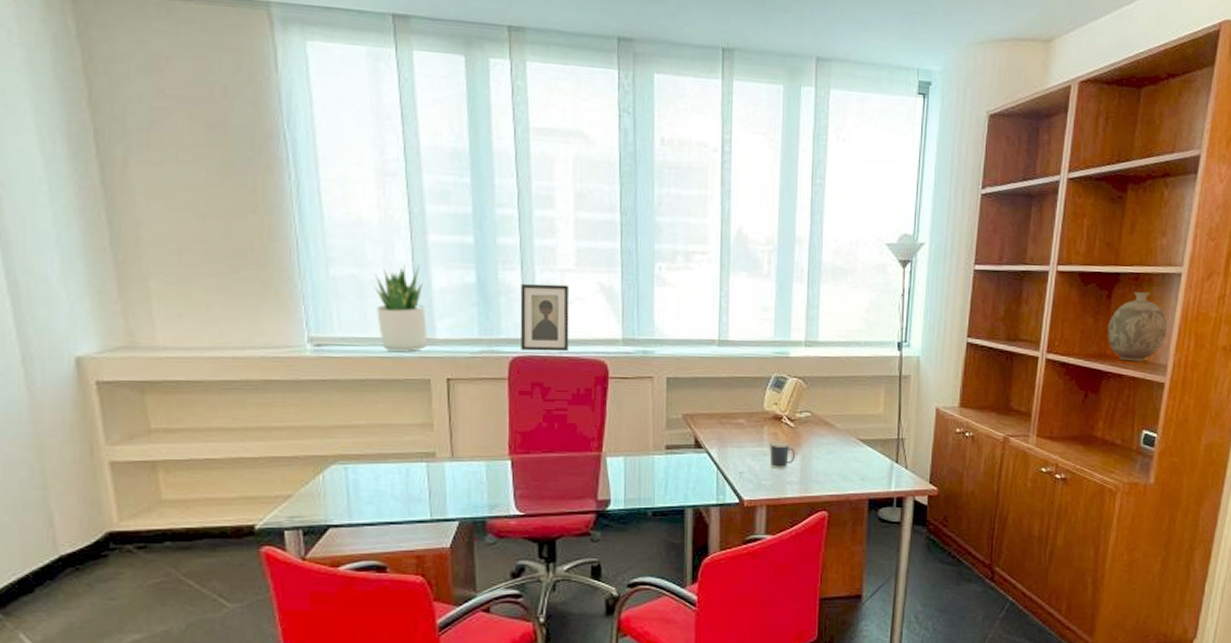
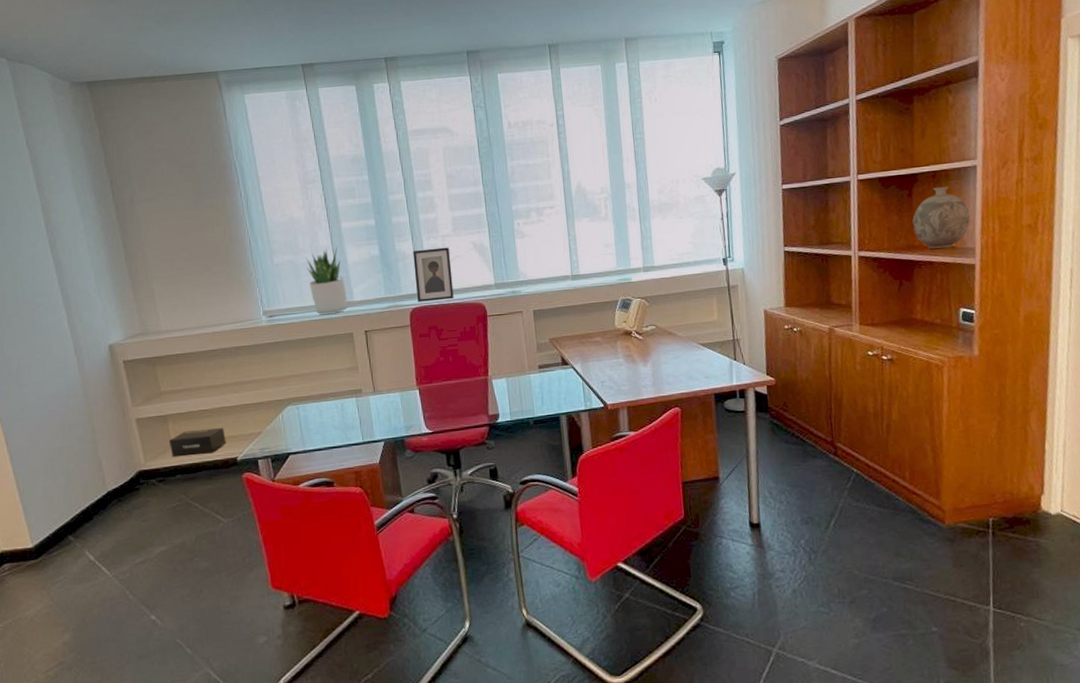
box: none [156,484,241,518] -> present [168,427,226,457]
mug: present [769,441,795,469] -> none [624,352,646,376]

